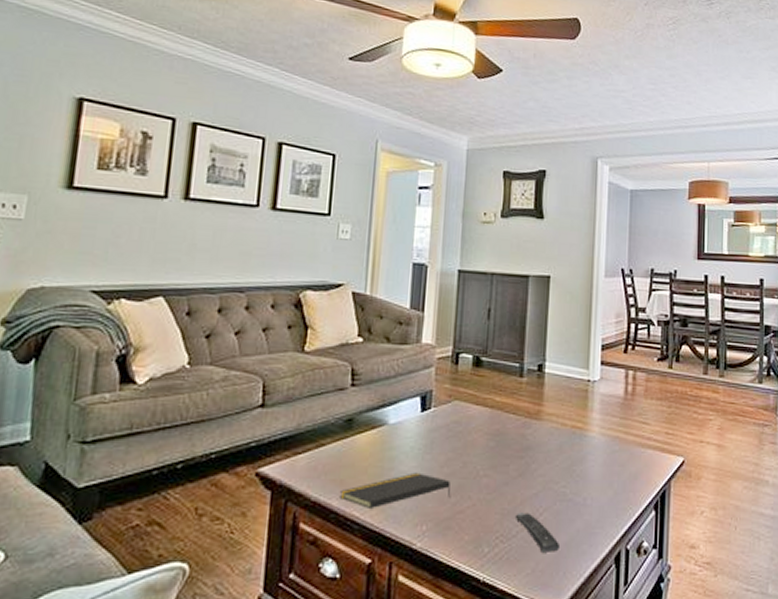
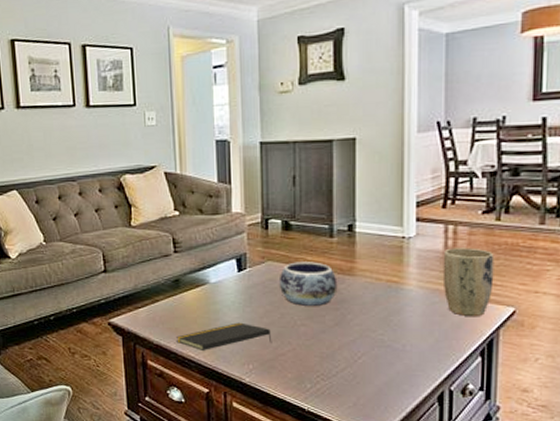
decorative bowl: none [464,402,524,453] -> present [278,262,338,306]
remote control: present [515,513,559,552] -> none [334,356,379,390]
plant pot: none [622,394,667,467] -> present [442,247,495,317]

